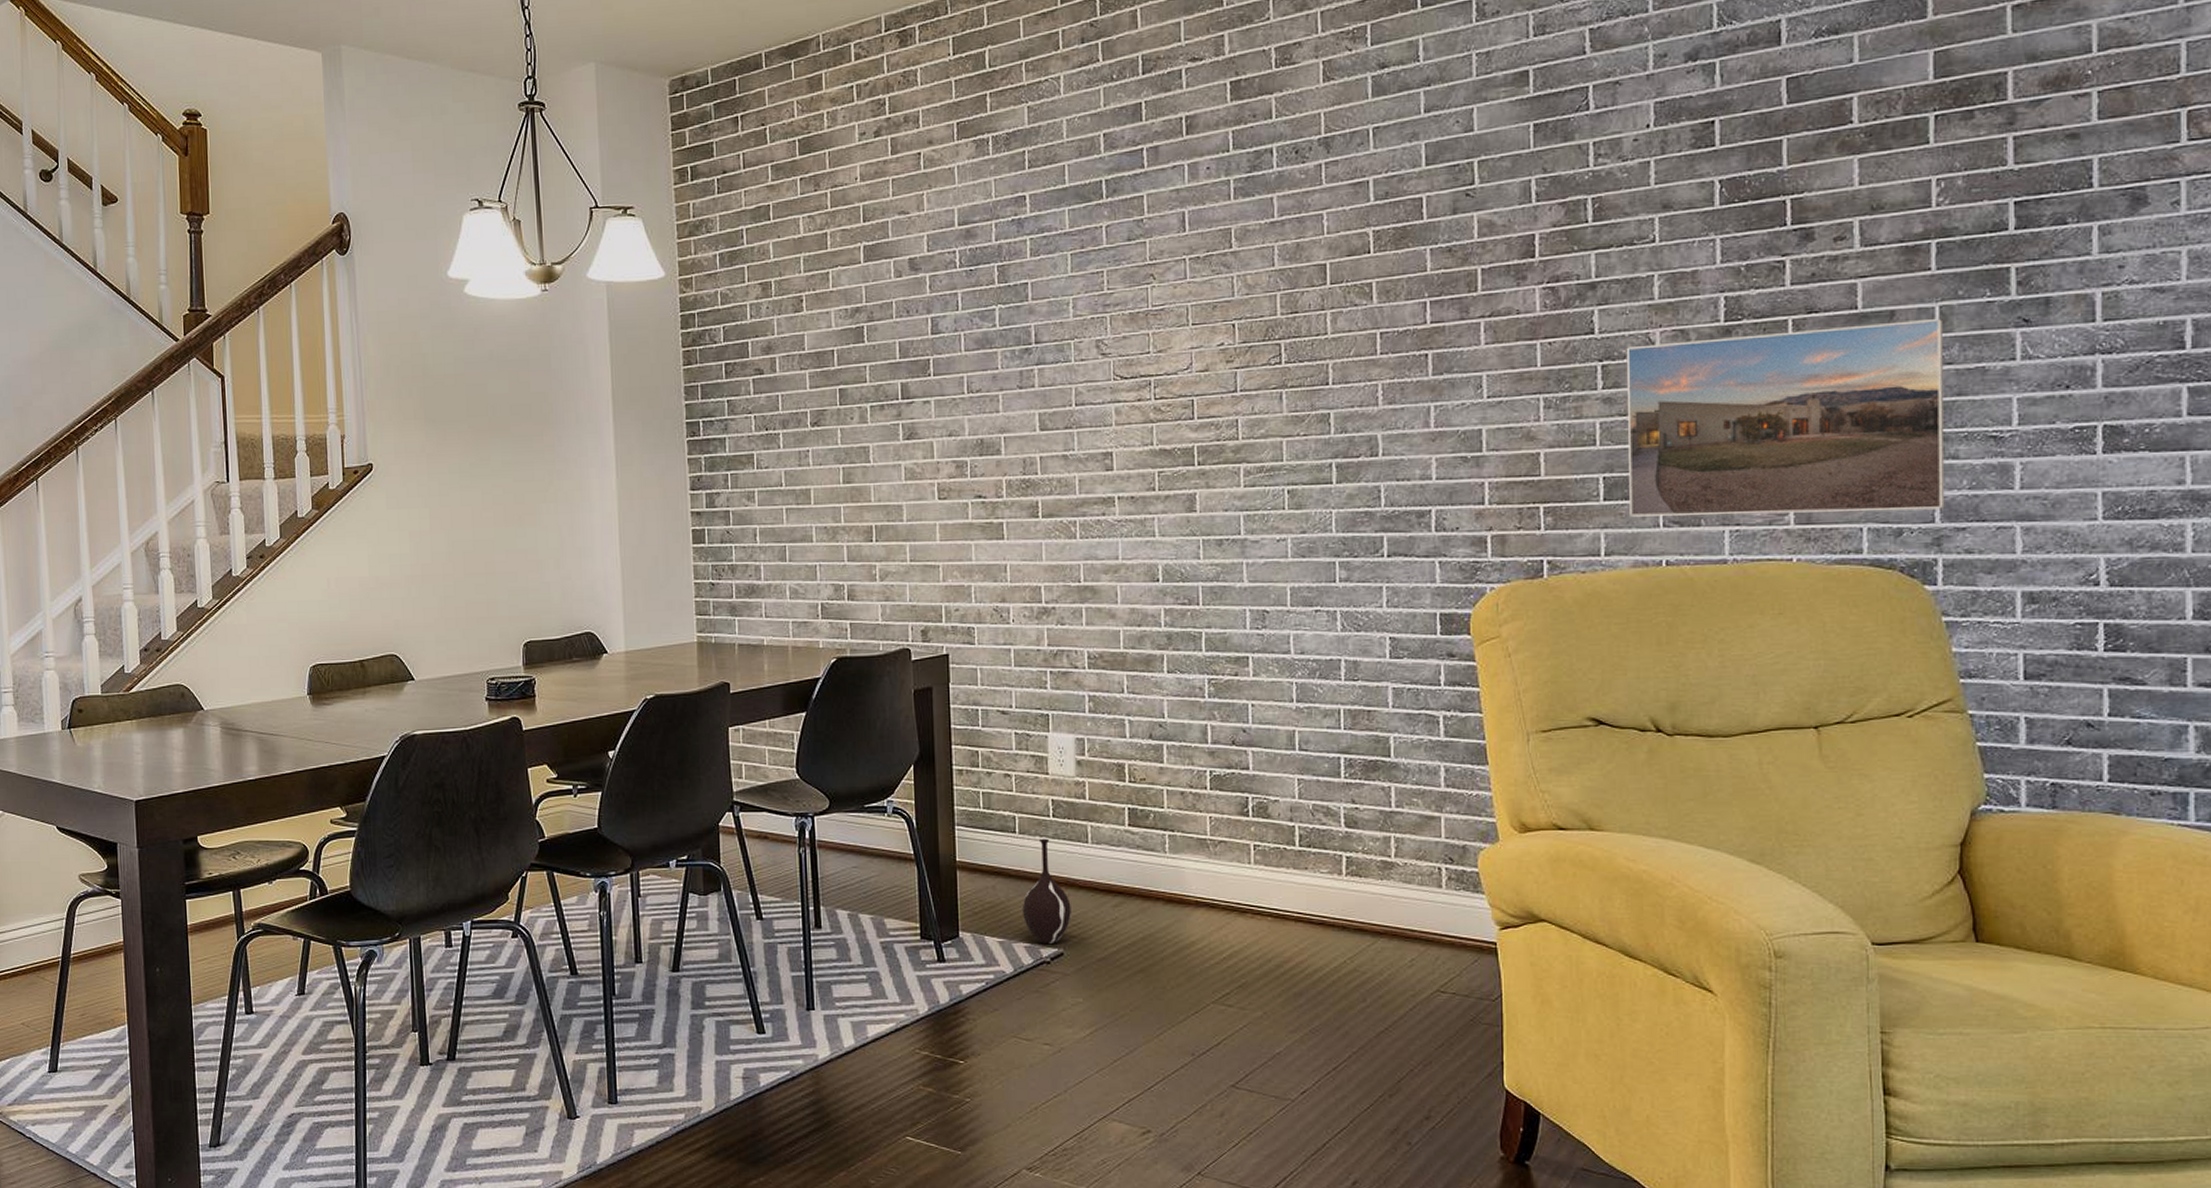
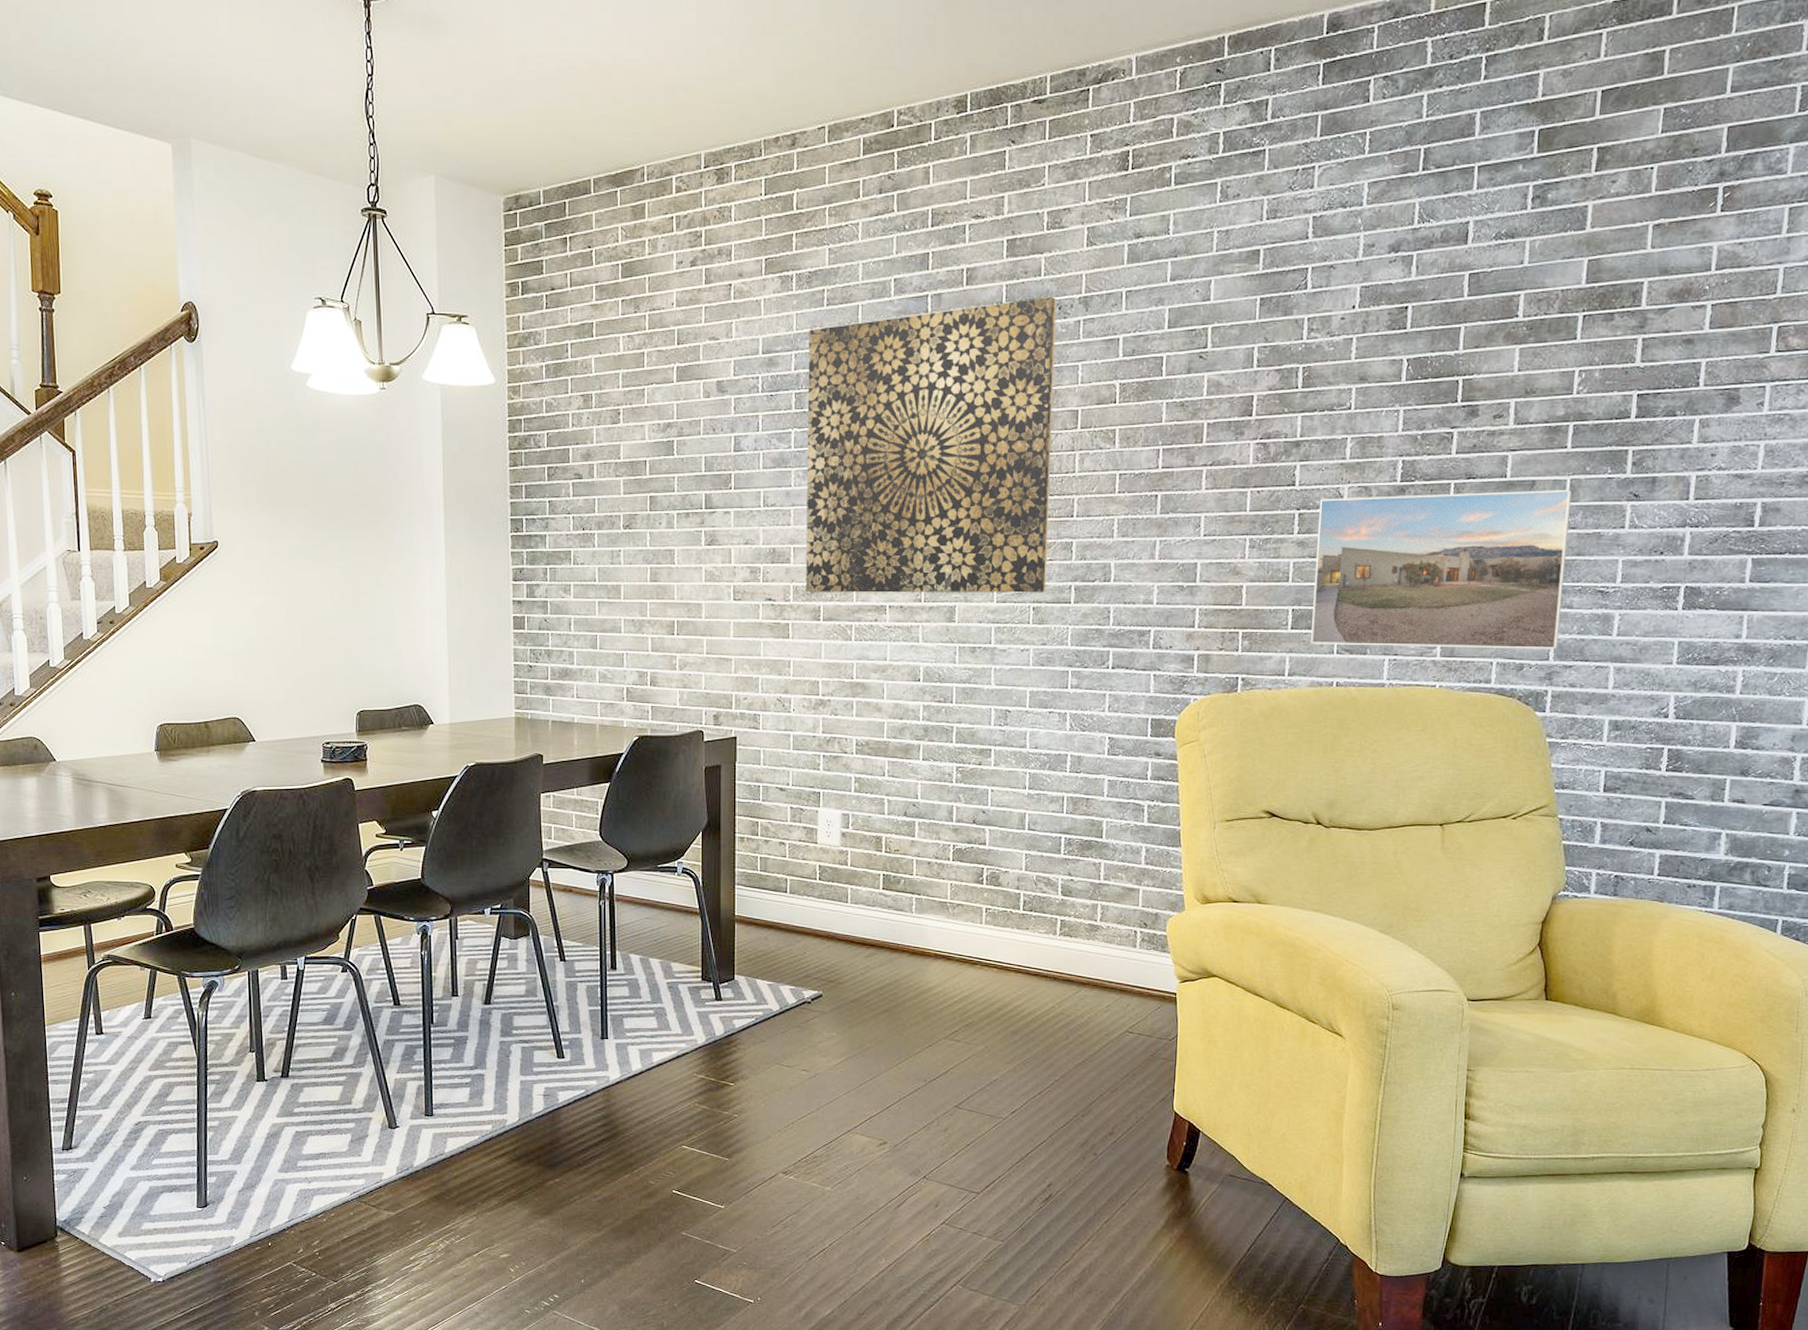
wall art: none [1009,139,1302,486] -> present [805,296,1057,593]
vase: present [1022,838,1071,945] -> none [789,898,831,988]

